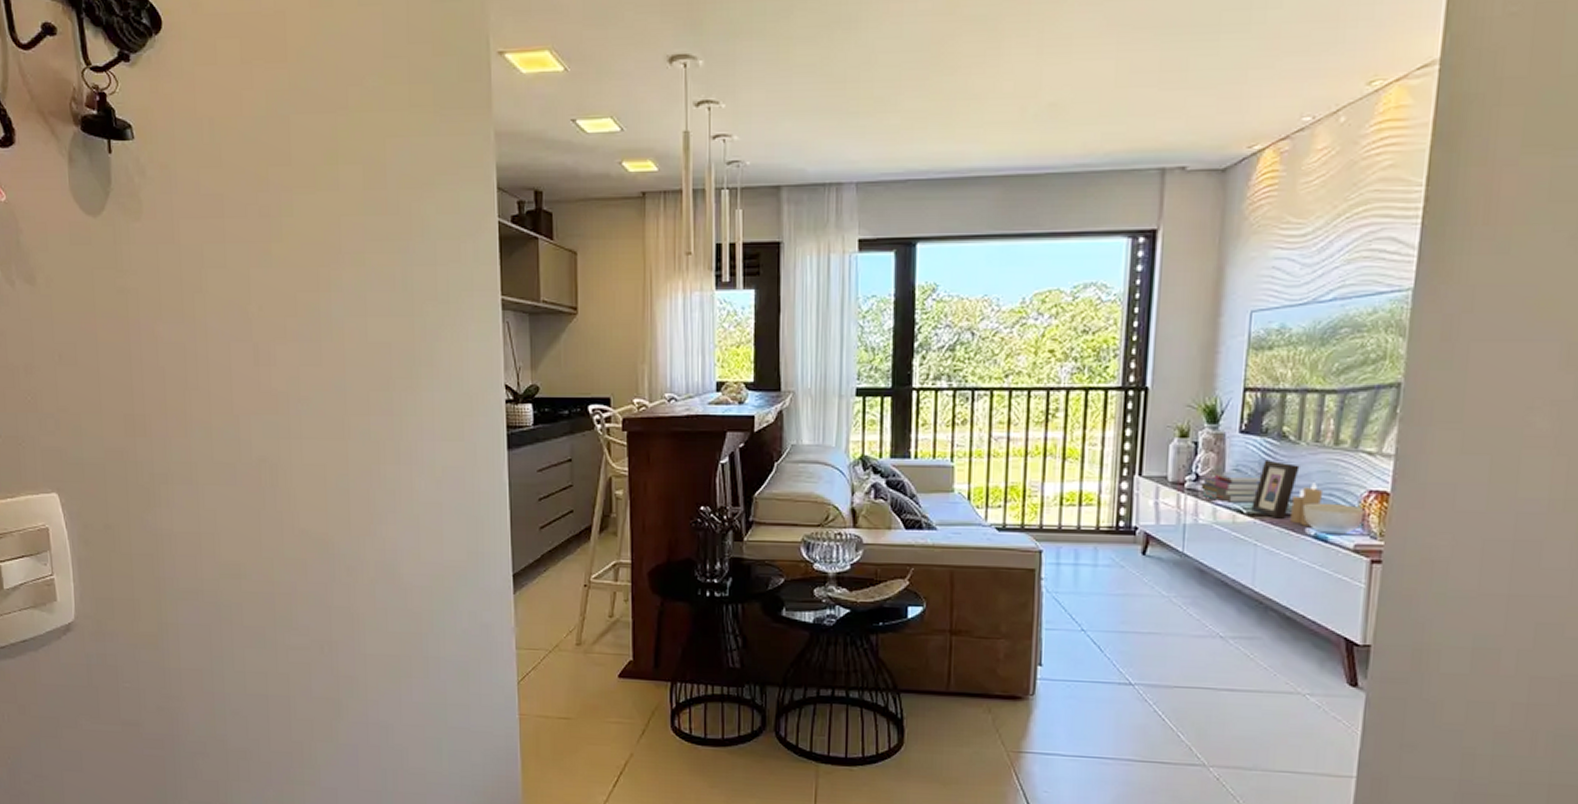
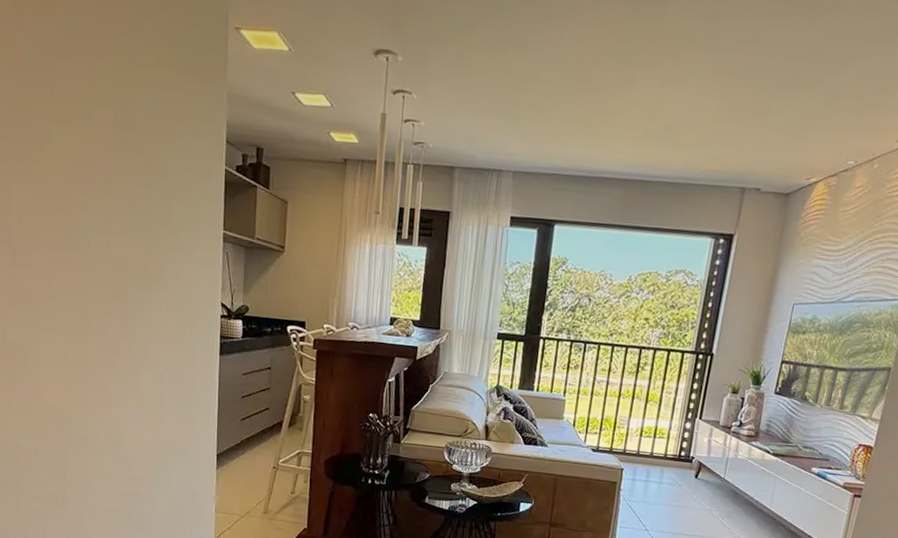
books: present [1201,470,1261,503] -> none [742,420,786,446]
picture frame: present [1251,459,1300,519] -> none [776,415,814,460]
candle: present [1290,482,1324,526] -> none [802,435,828,467]
bowl: present [1302,502,1366,535] -> none [811,449,856,475]

